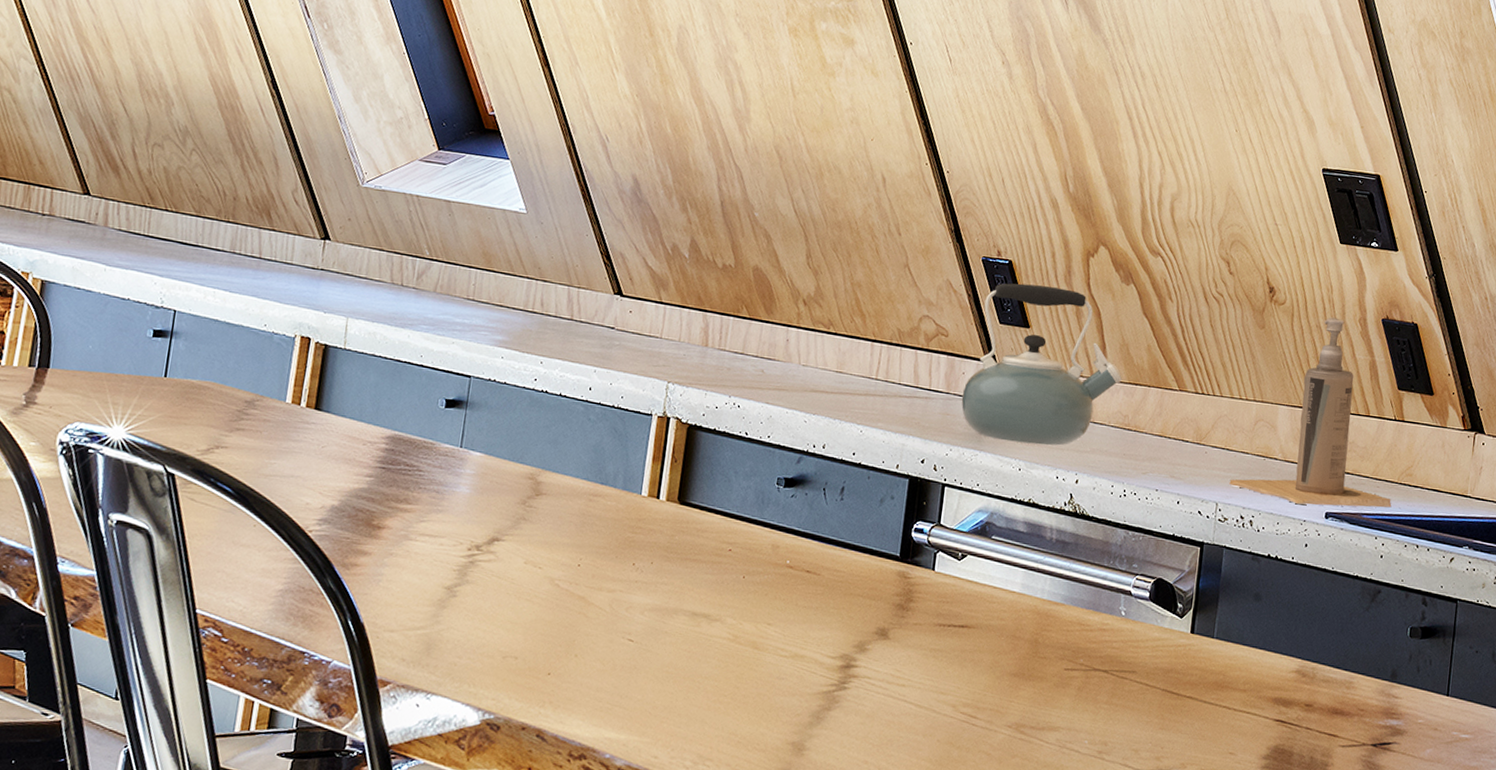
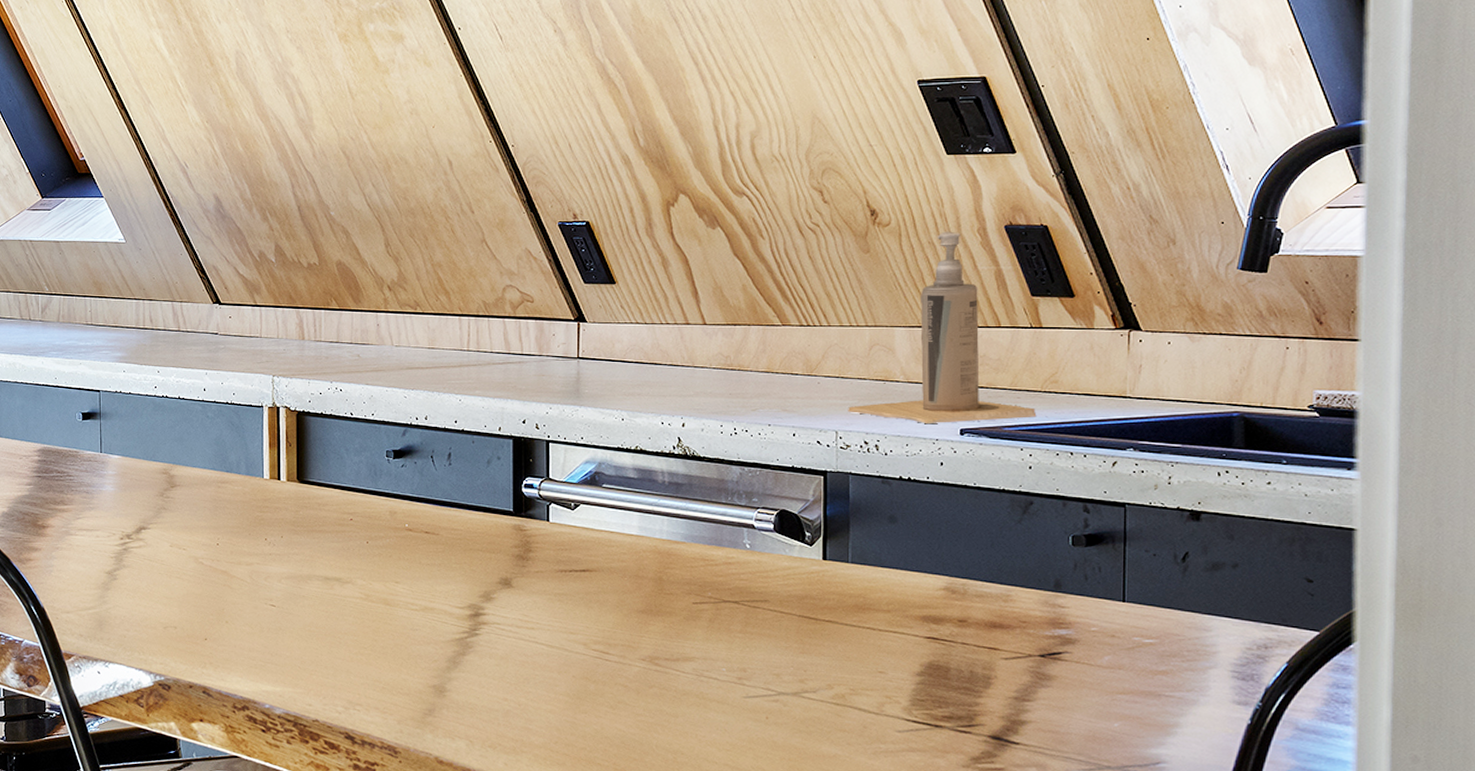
kettle: present [961,283,1123,446] -> none [555,241,720,394]

